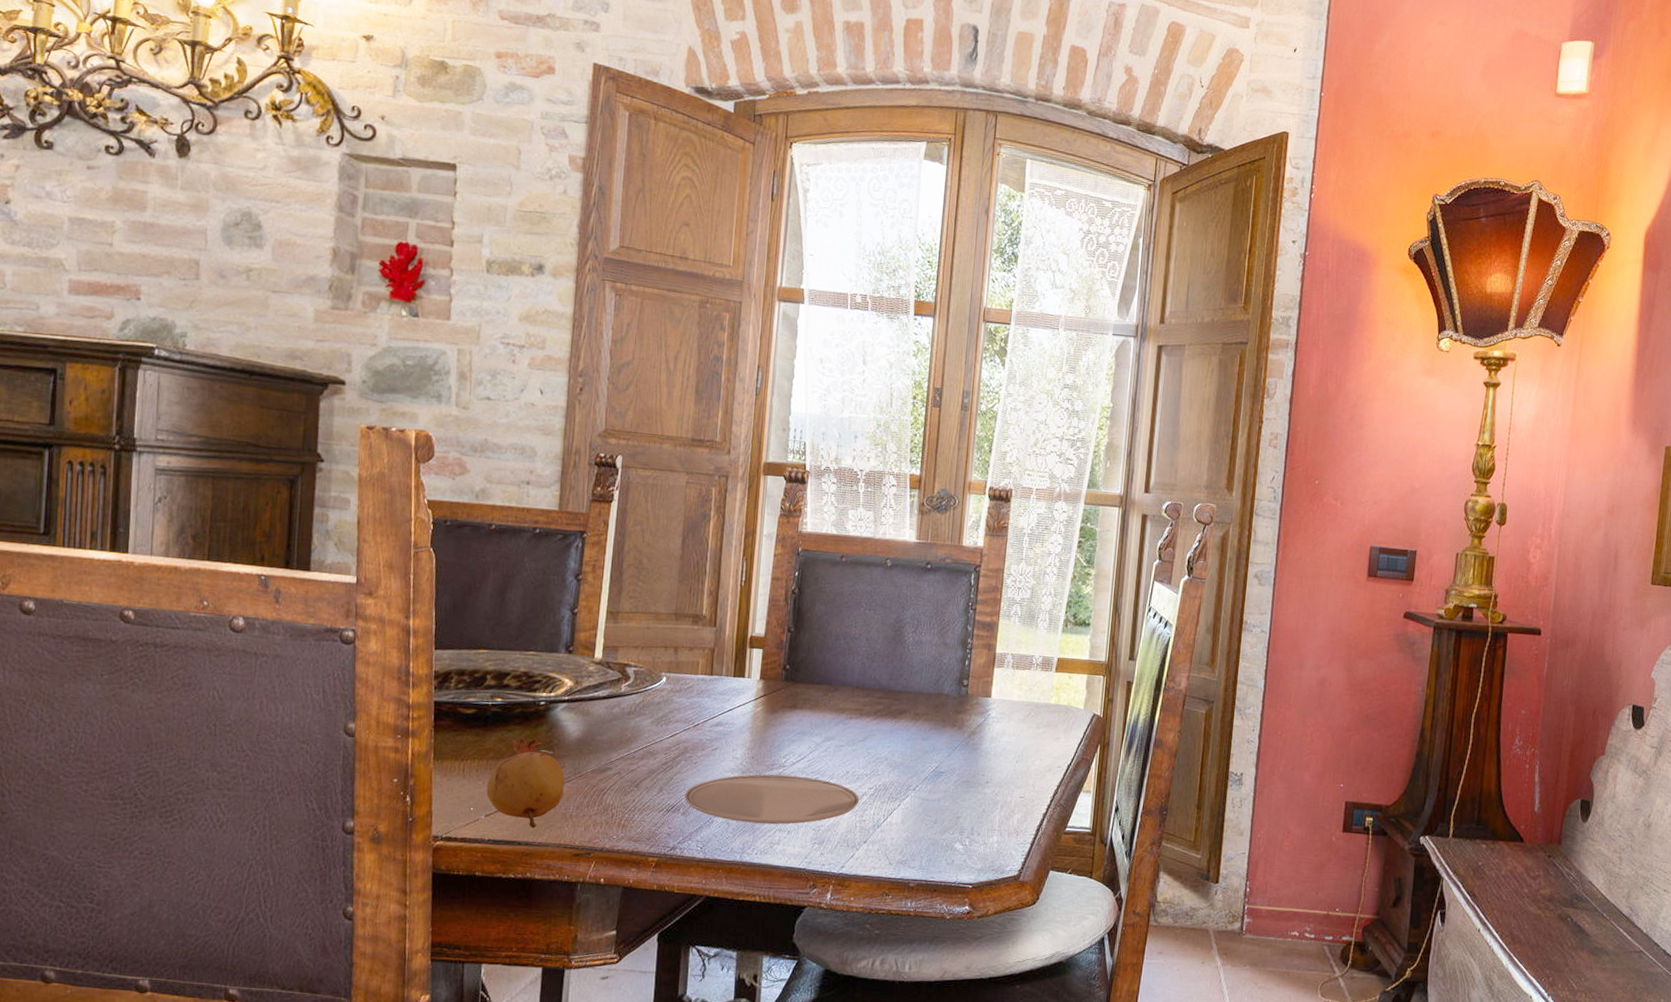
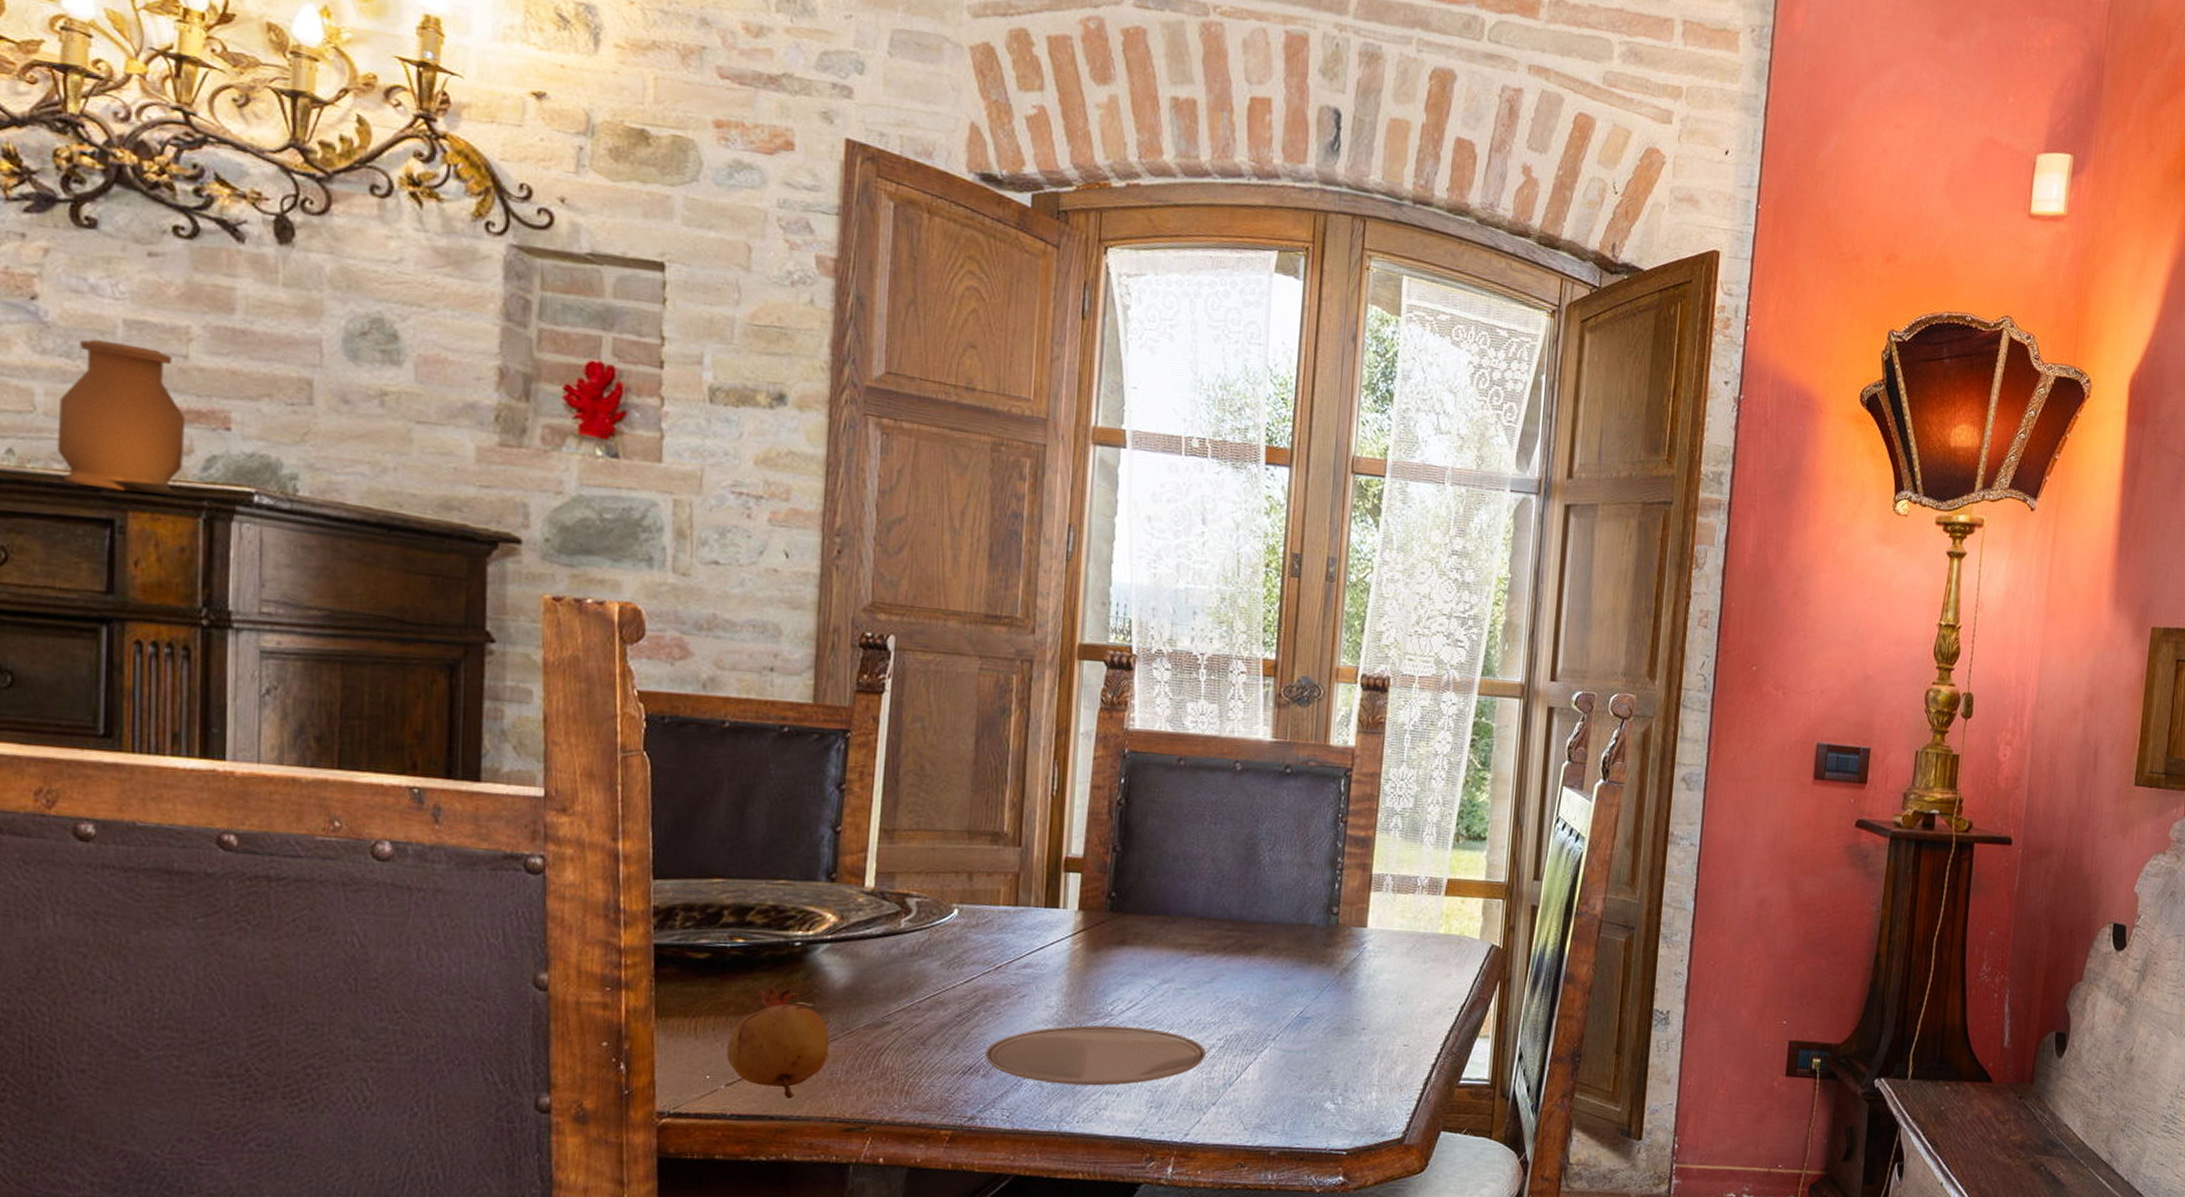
decorative jar: none [19,232,109,350] -> present [57,339,186,495]

